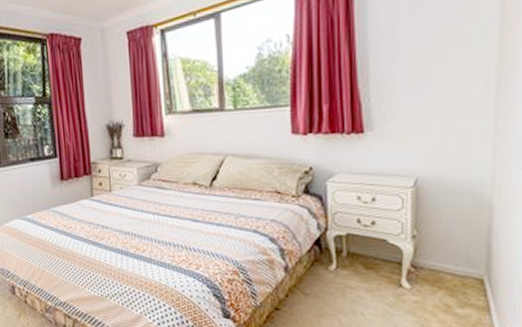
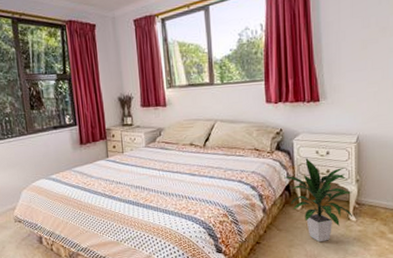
indoor plant: none [313,205,407,312] -> present [284,158,353,242]

